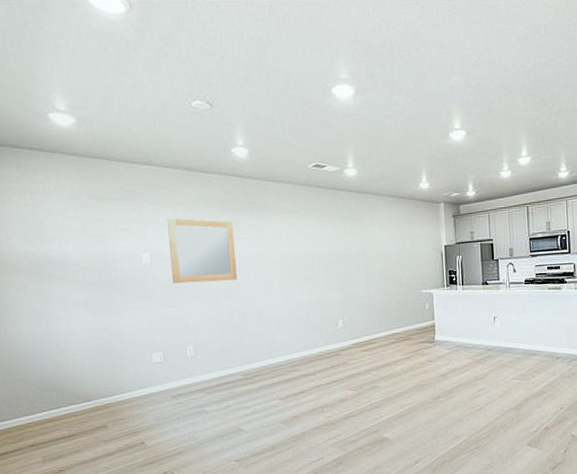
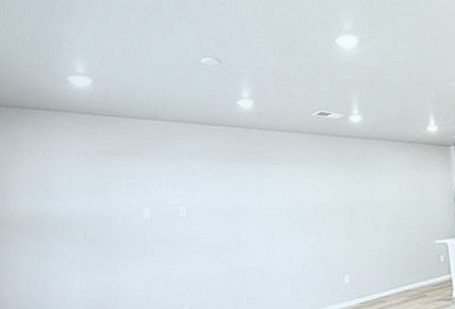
home mirror: present [167,218,238,284] -> none [171,171,239,240]

